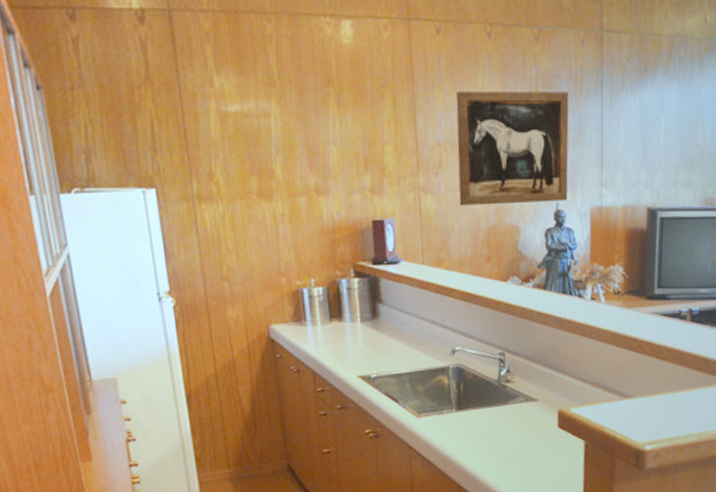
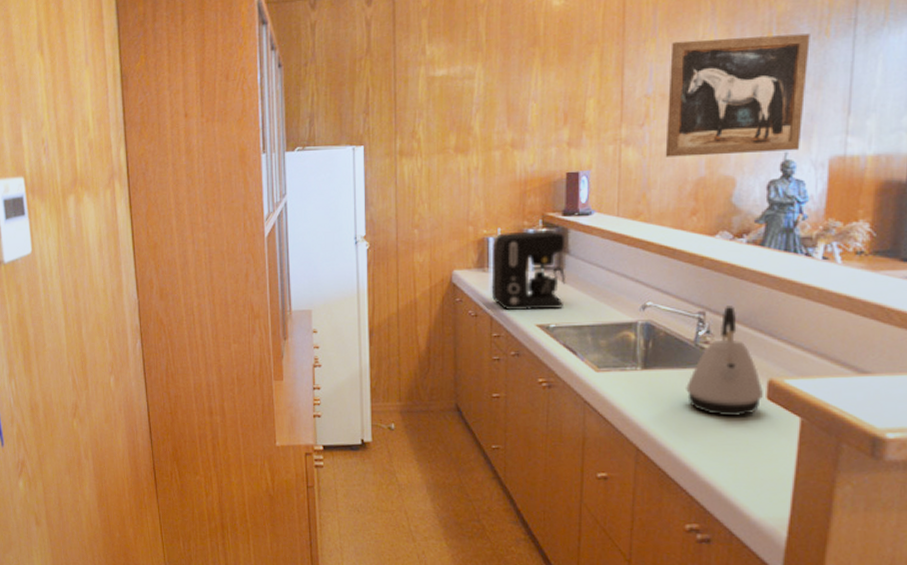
coffee maker: none [307,279,382,363] -> present [491,229,566,311]
kettle: none [494,346,555,448] -> present [686,306,763,417]

